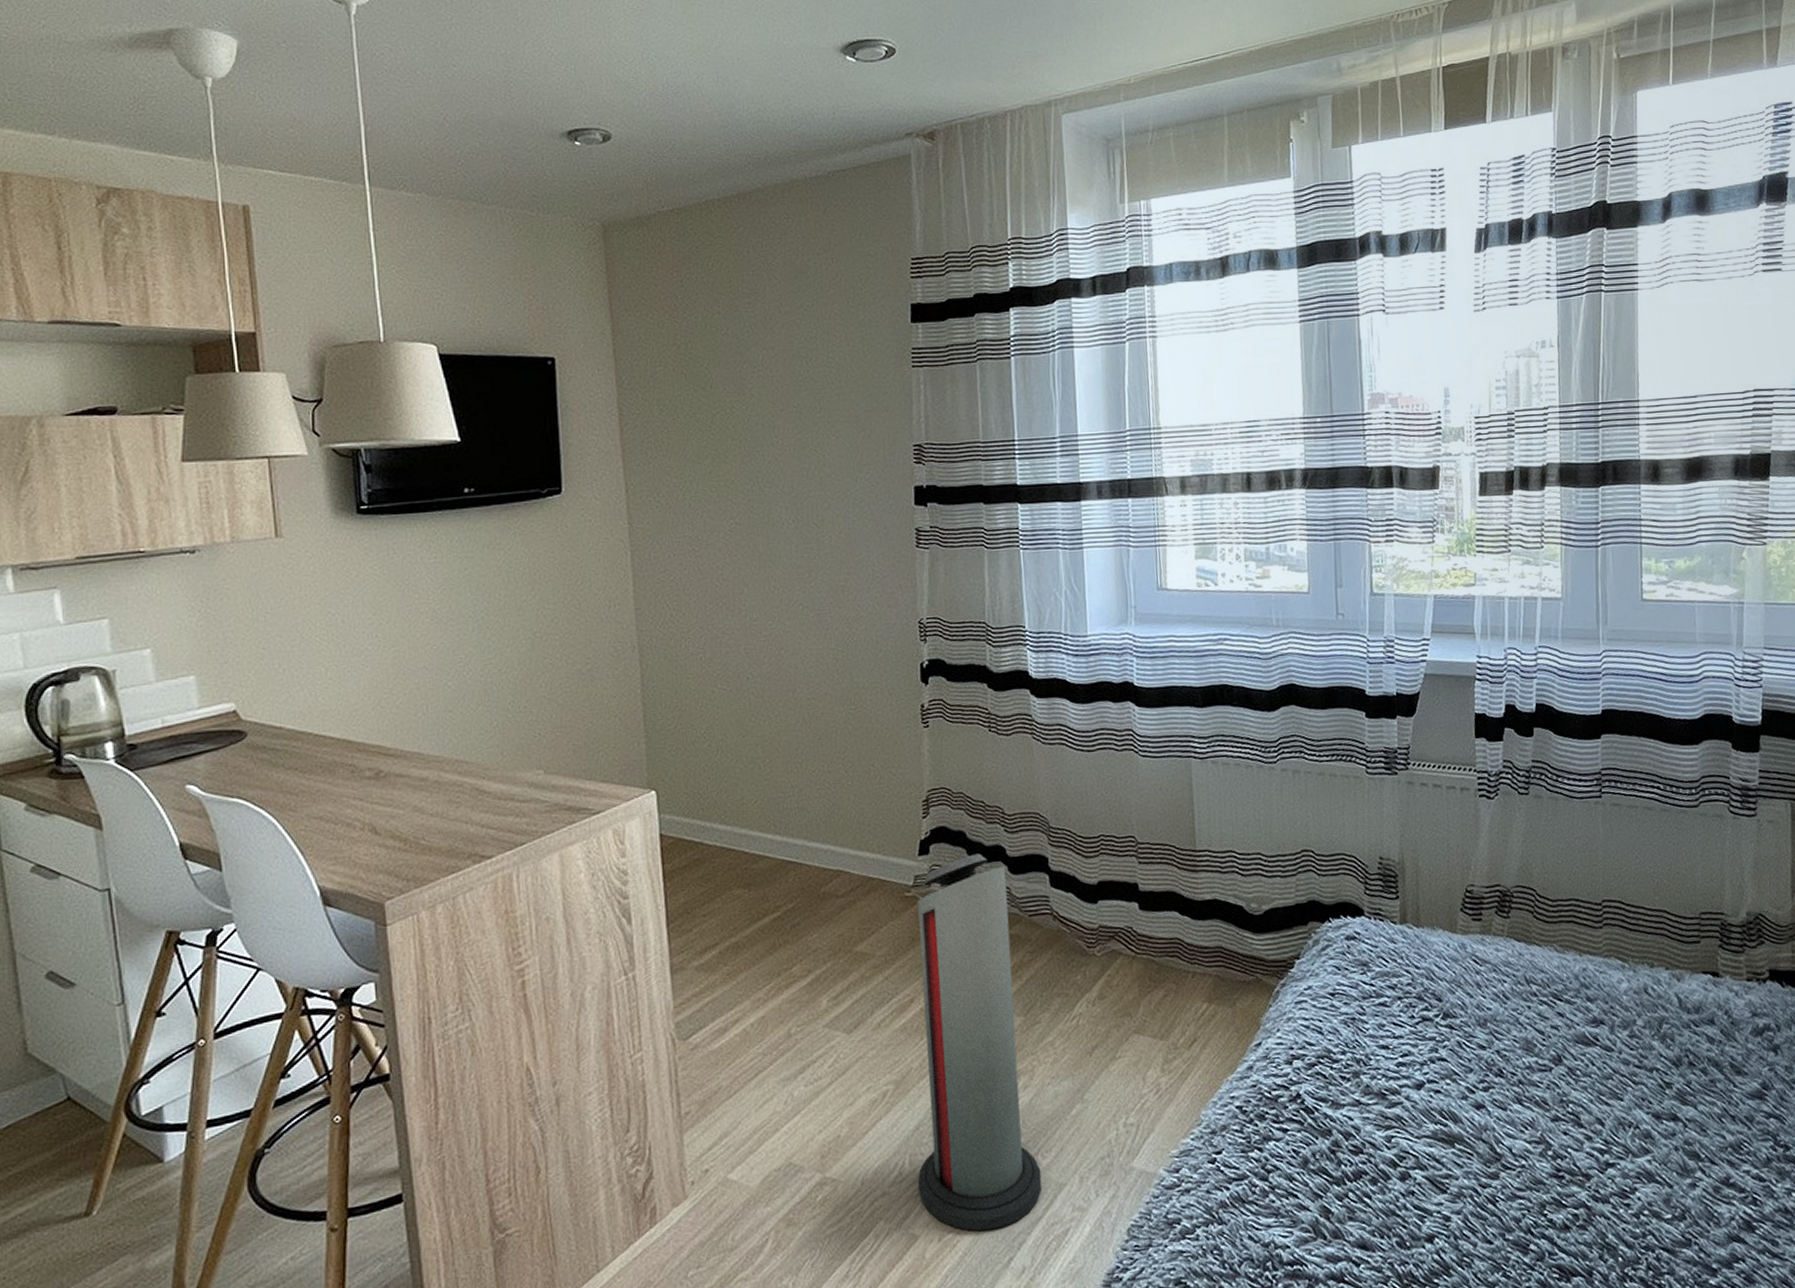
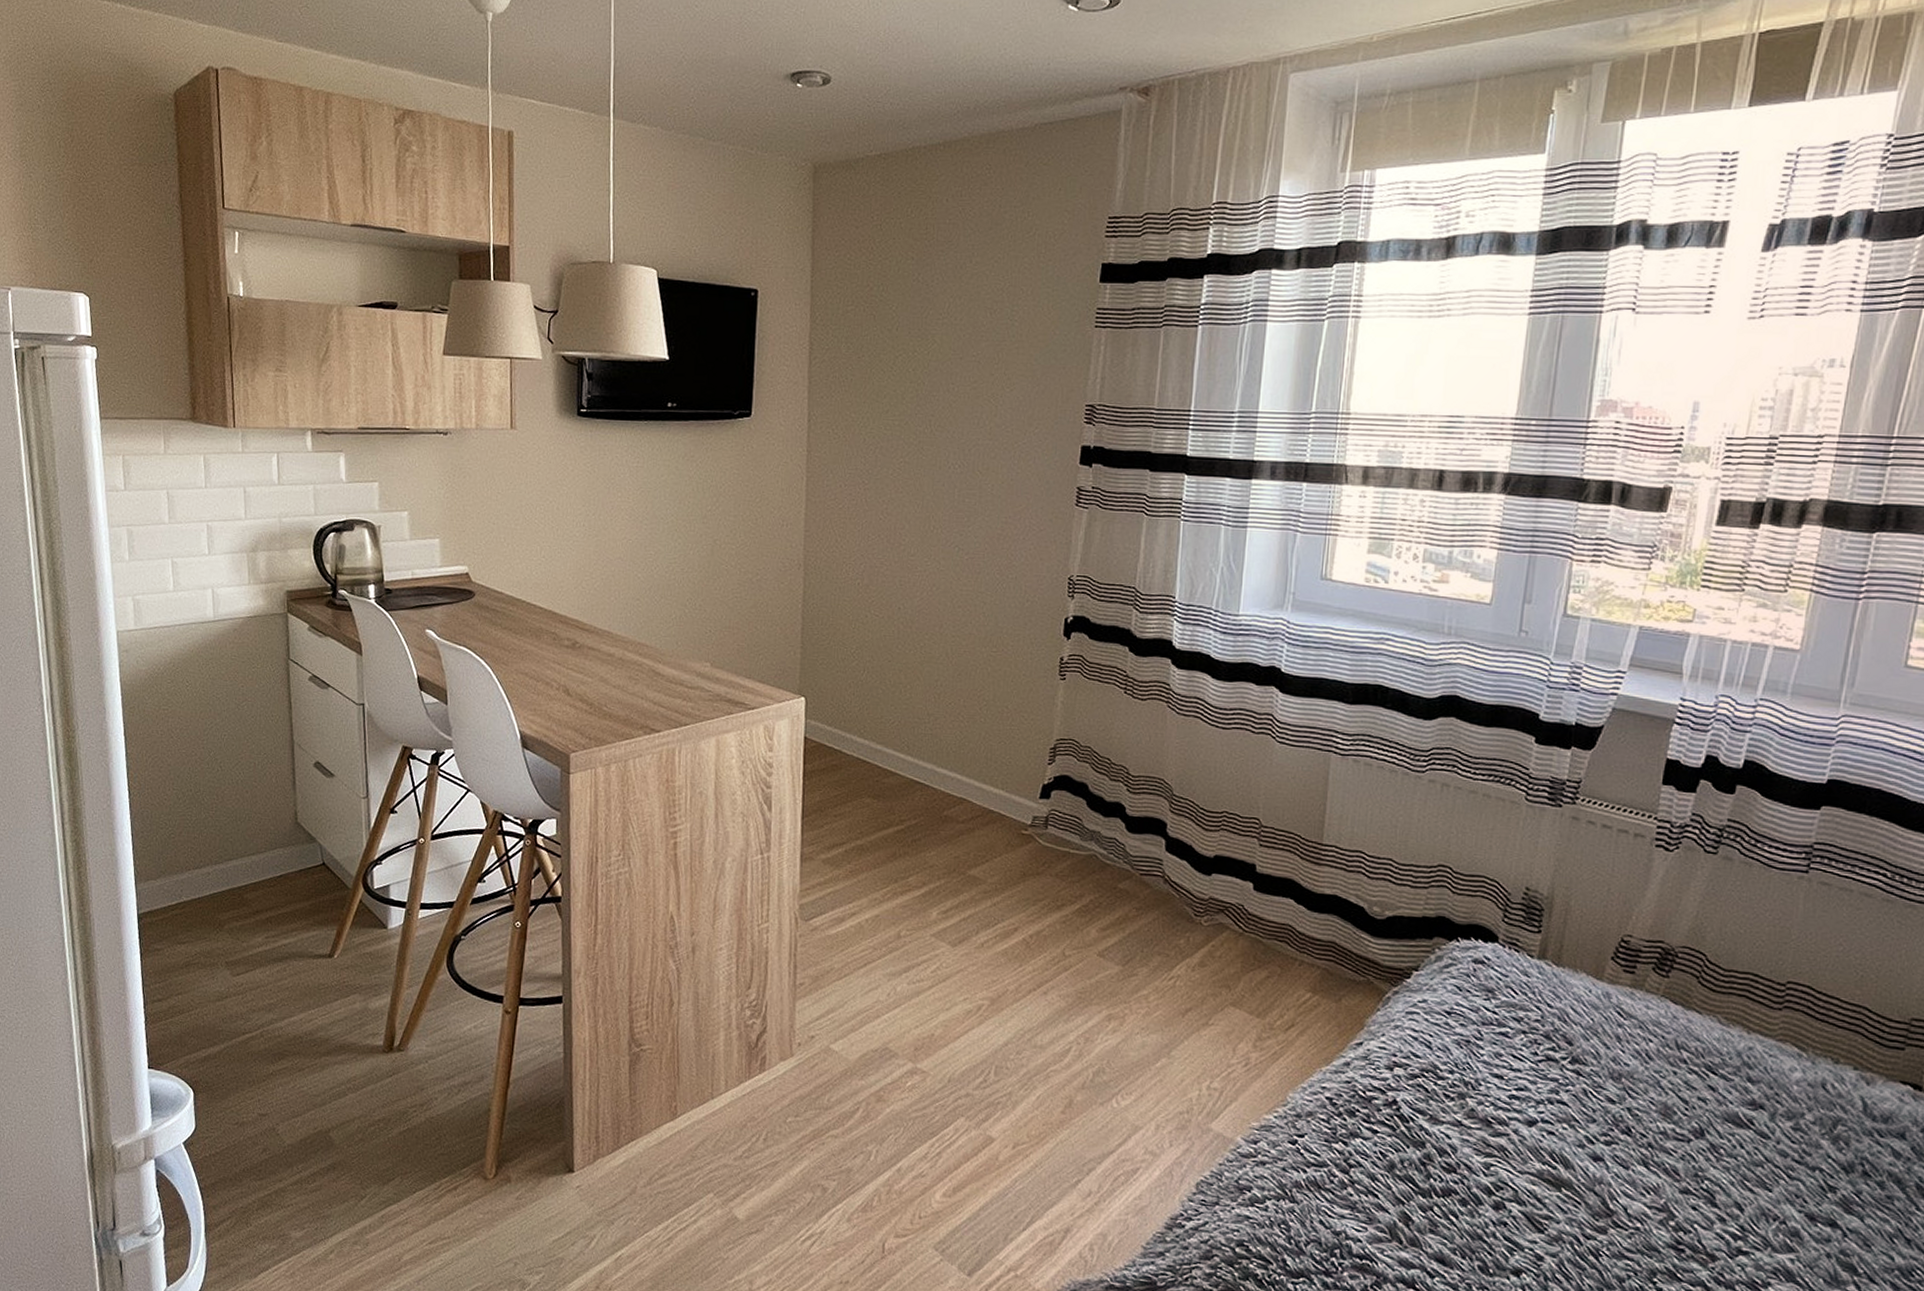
air purifier: present [918,853,1042,1231] -> none [1000,806,1123,1152]

